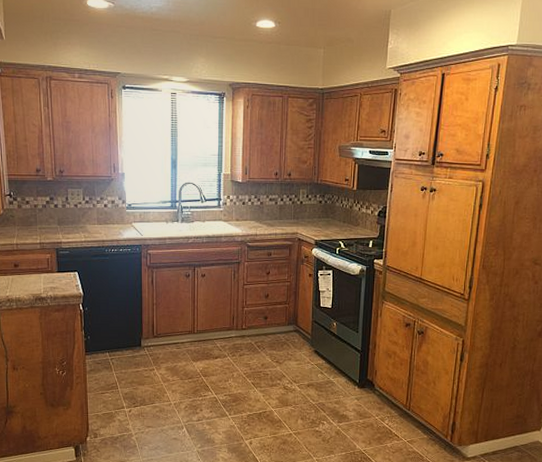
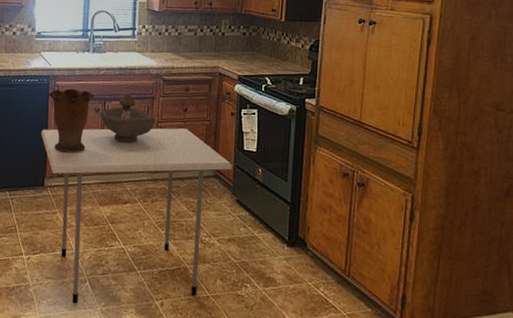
dining table: none [135,289,311,447] -> present [40,128,232,304]
vase: none [142,256,185,316] -> present [49,88,95,153]
decorative bowl: none [189,259,241,305] -> present [99,93,155,144]

